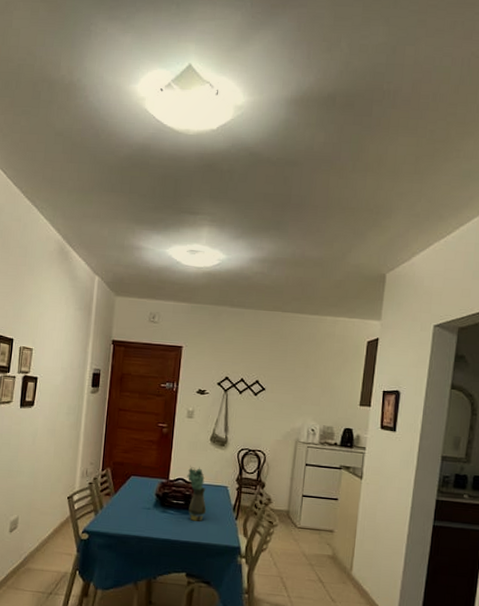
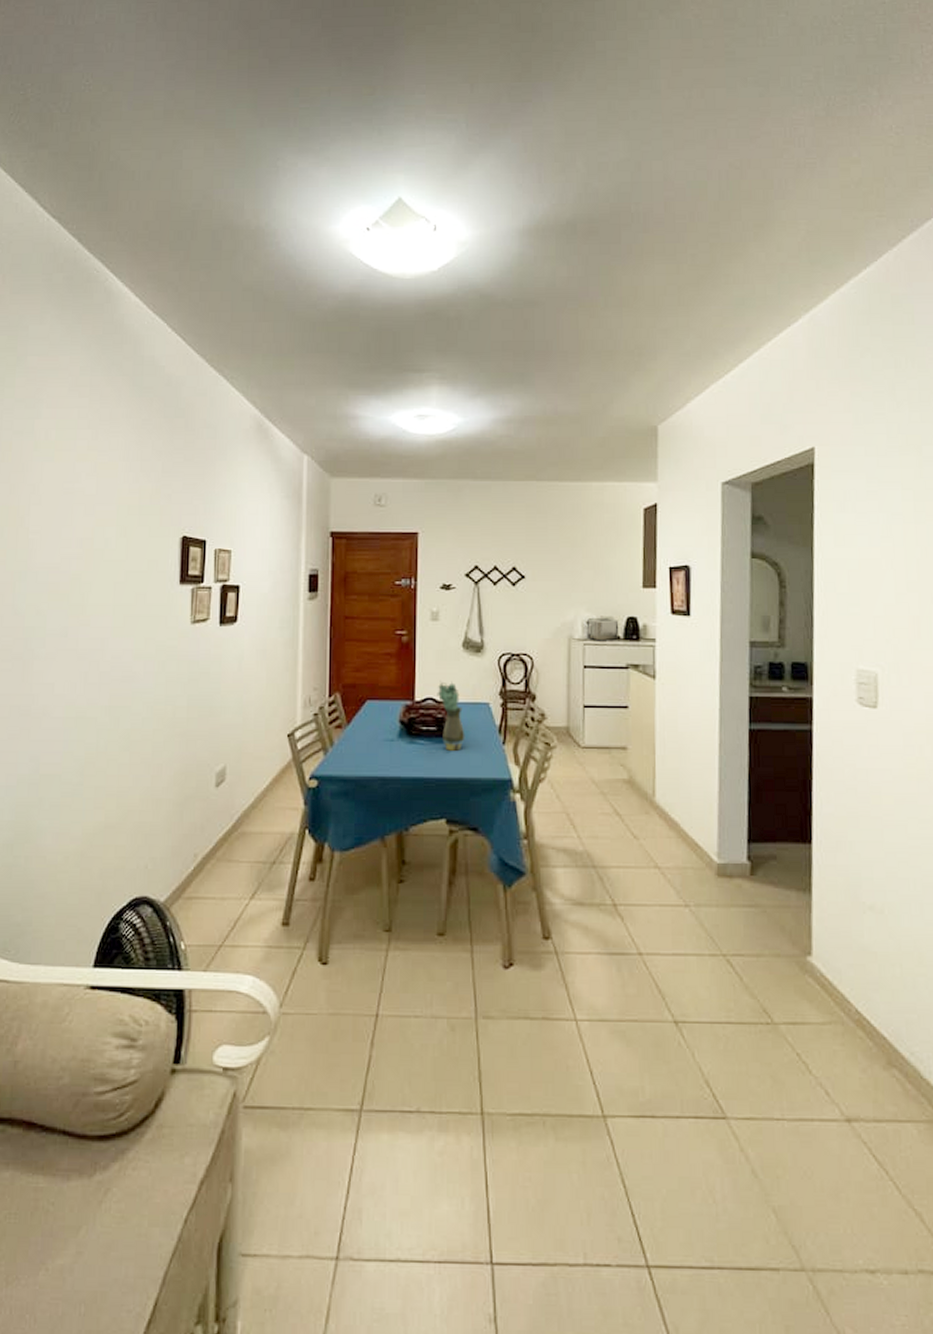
toaster: none [311,426,338,446] -> present [588,617,619,641]

